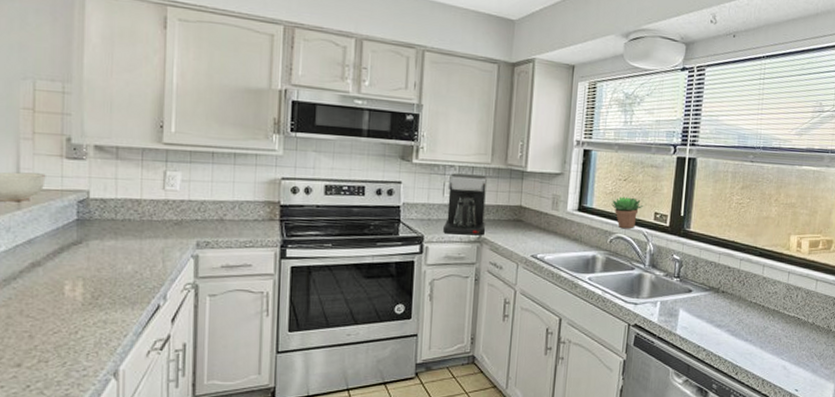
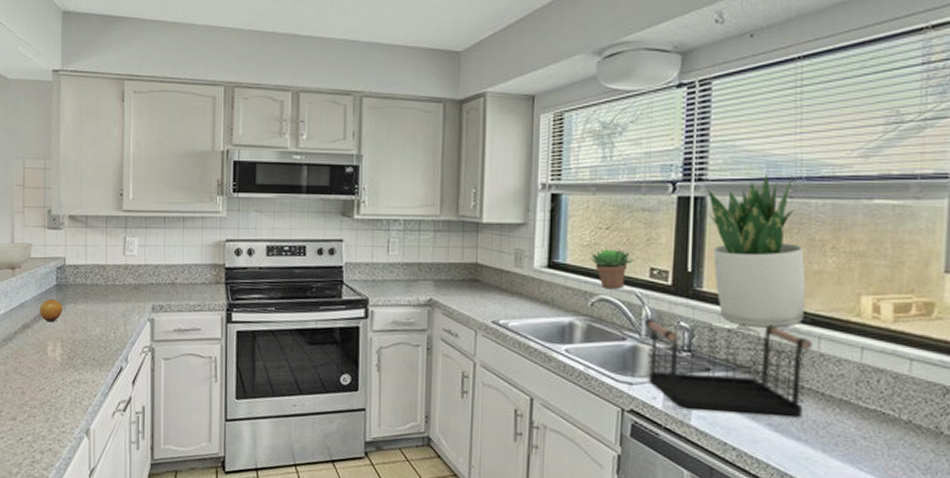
fruit: none [54,235,85,260] -> present [40,299,62,322]
coffee maker: present [443,173,487,236] -> none [389,228,436,298]
dish rack: none [648,252,759,323] -> present [645,318,812,417]
planter: none [697,143,758,259] -> present [707,174,806,328]

